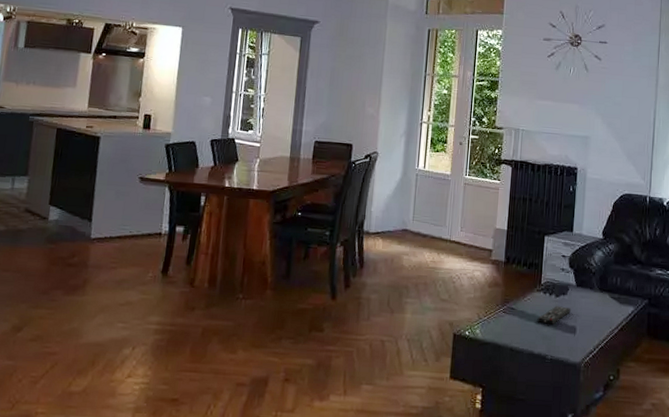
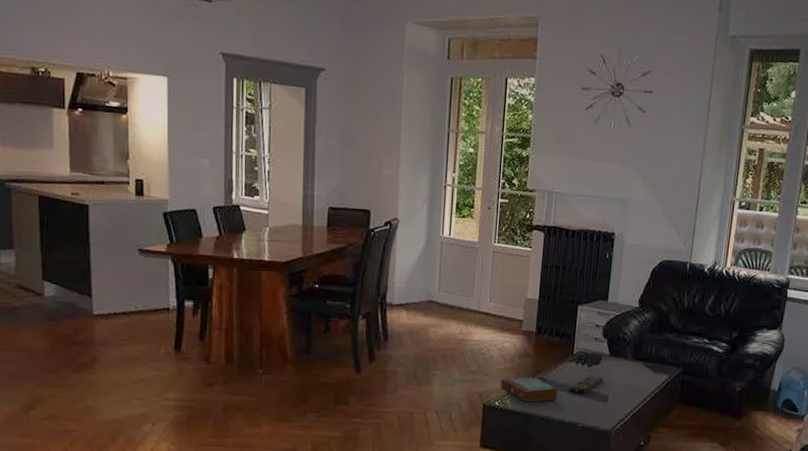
book: none [471,306,527,333] -> present [501,377,558,402]

